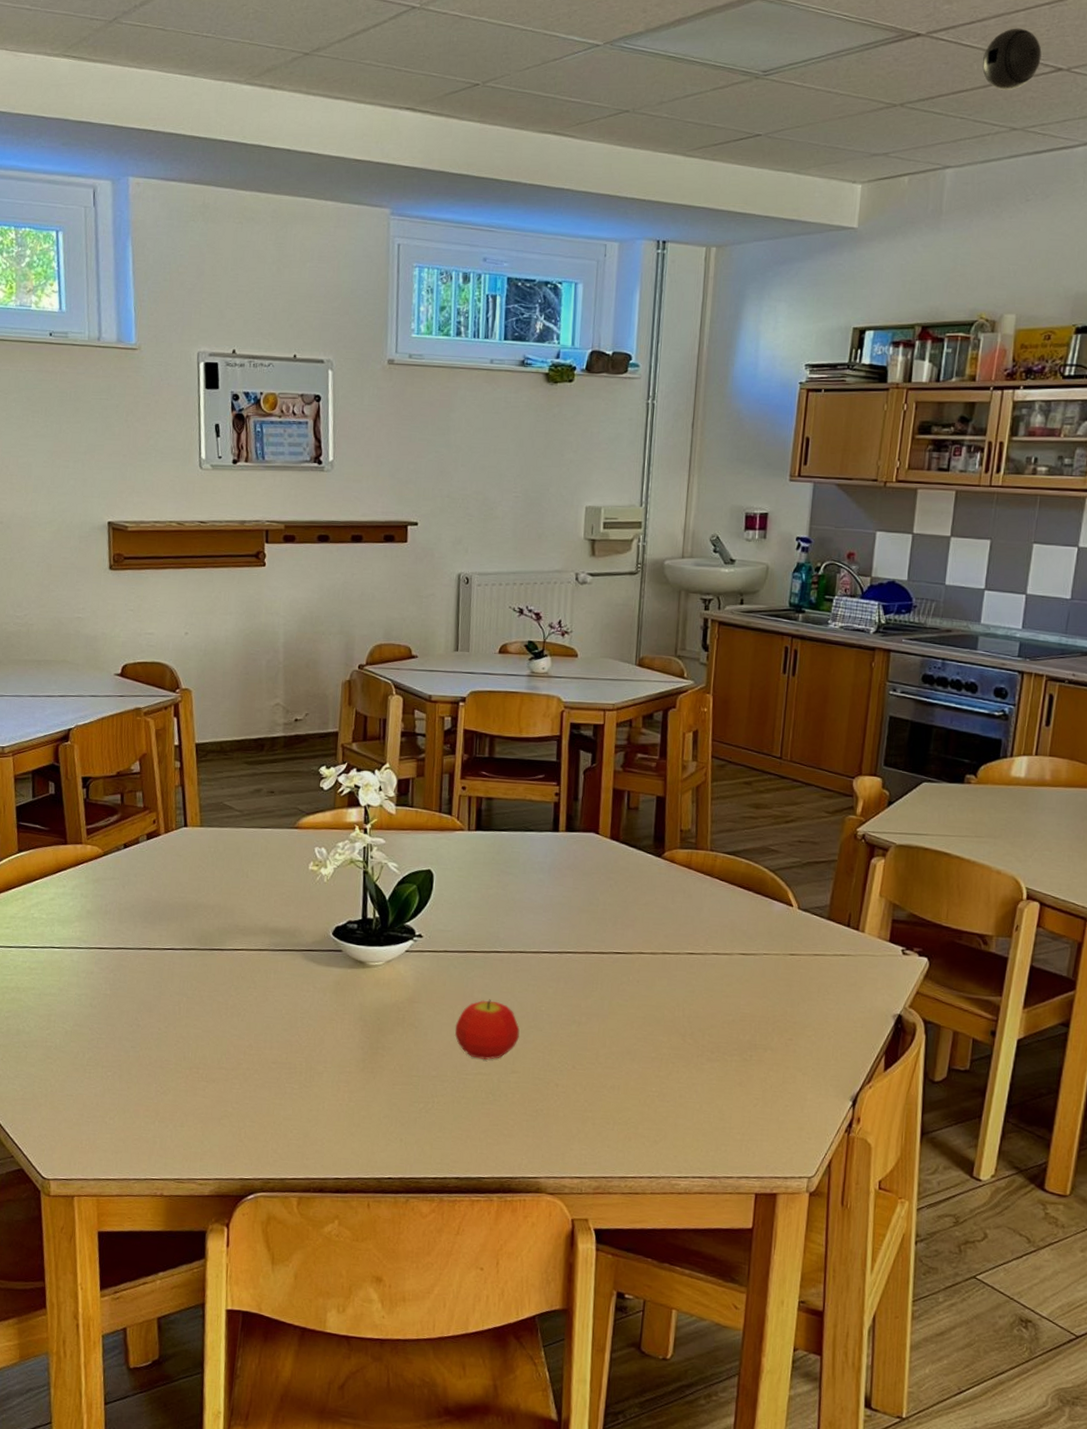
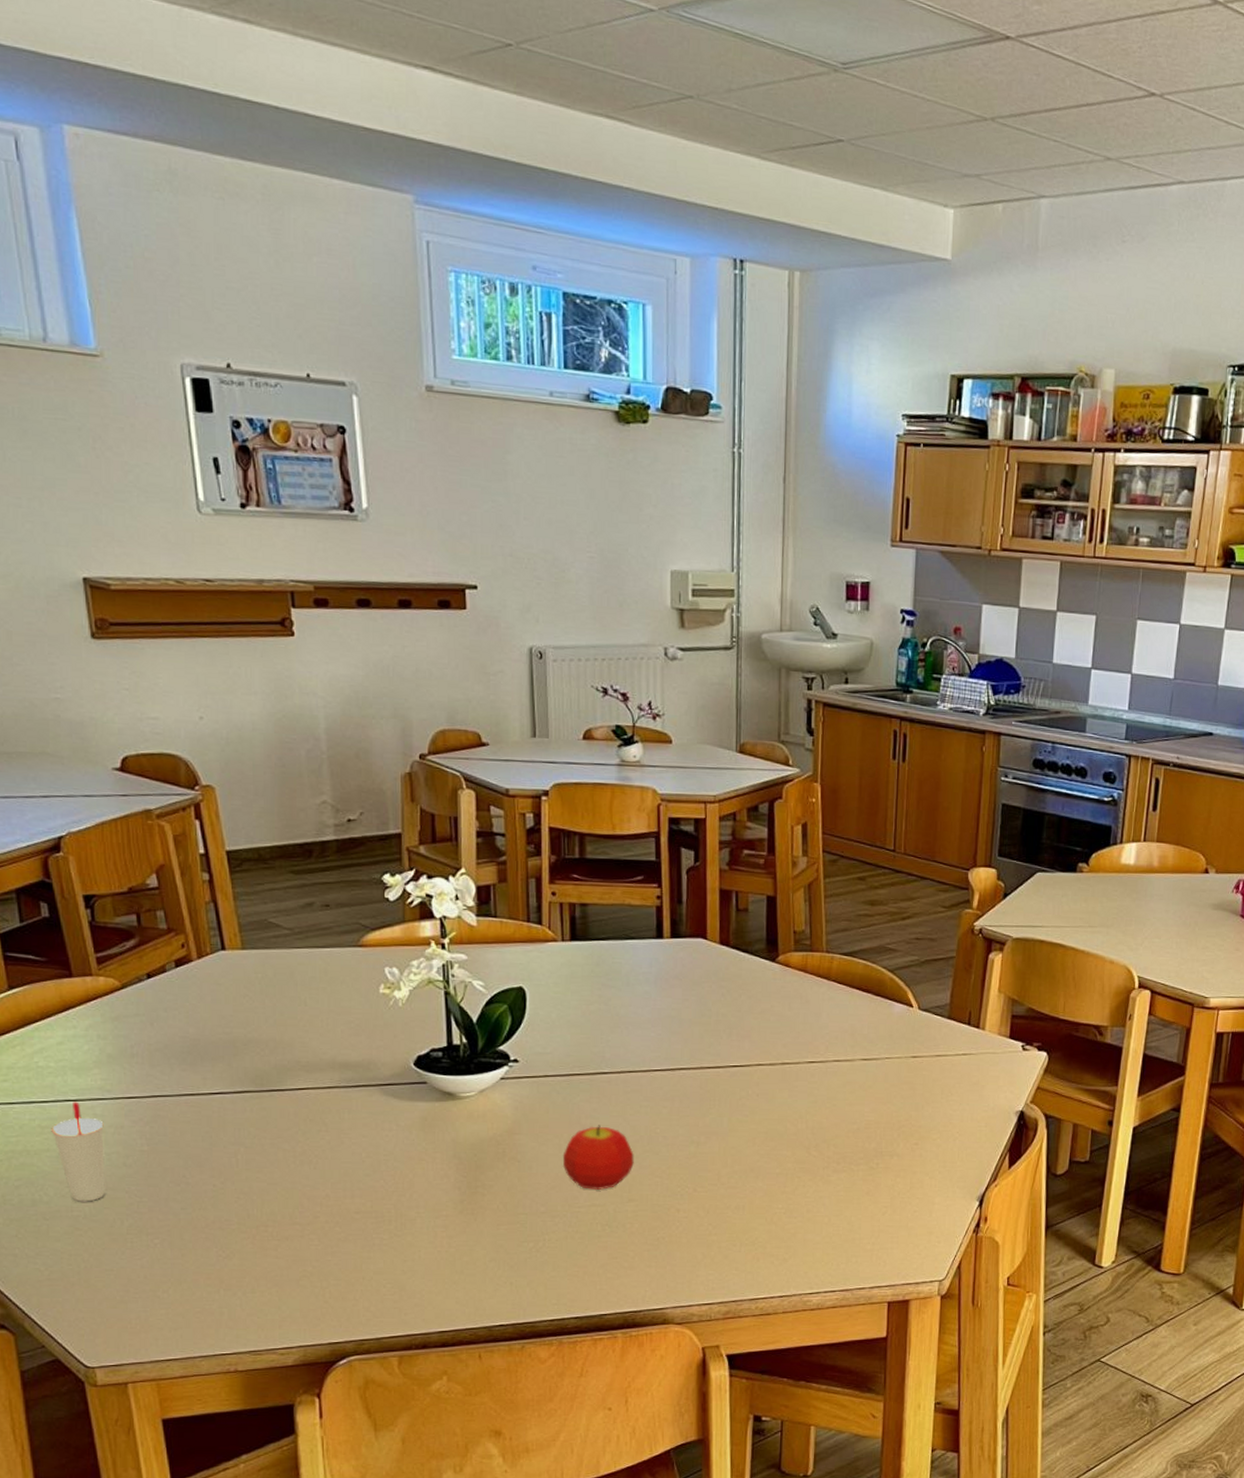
cup: none [37,948,78,1035] -> present [51,1101,106,1202]
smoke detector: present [982,28,1042,90] -> none [1075,41,1134,113]

